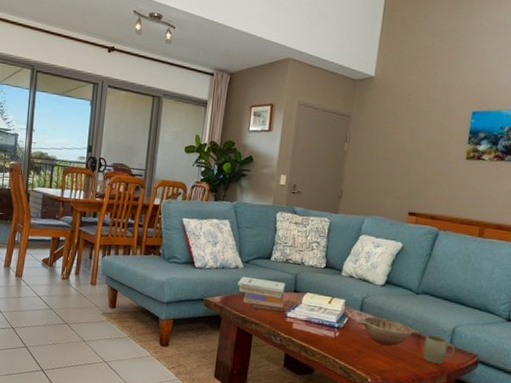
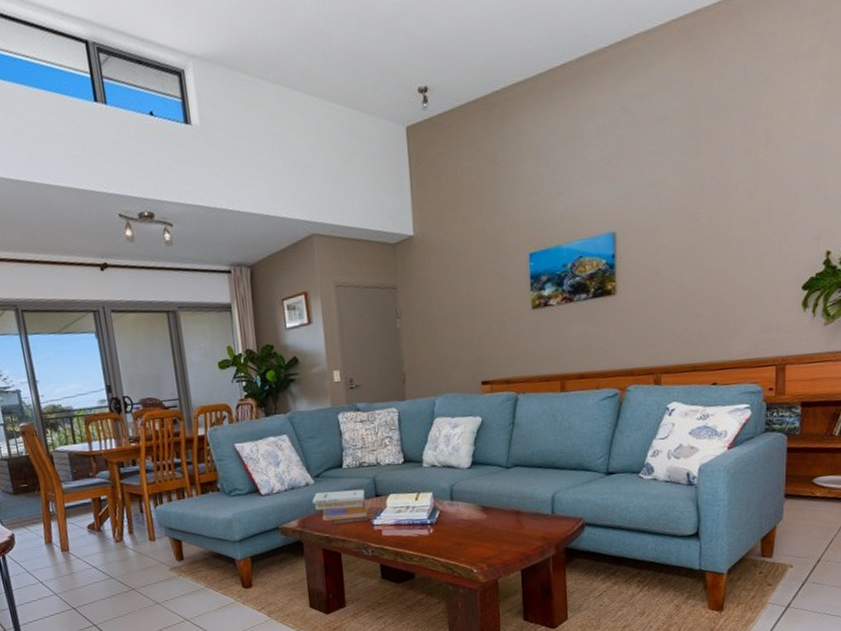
decorative bowl: present [356,317,419,346] -> none [449,502,518,531]
mug: present [422,334,455,364] -> none [524,507,558,538]

